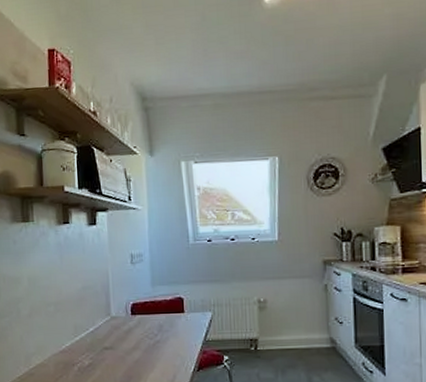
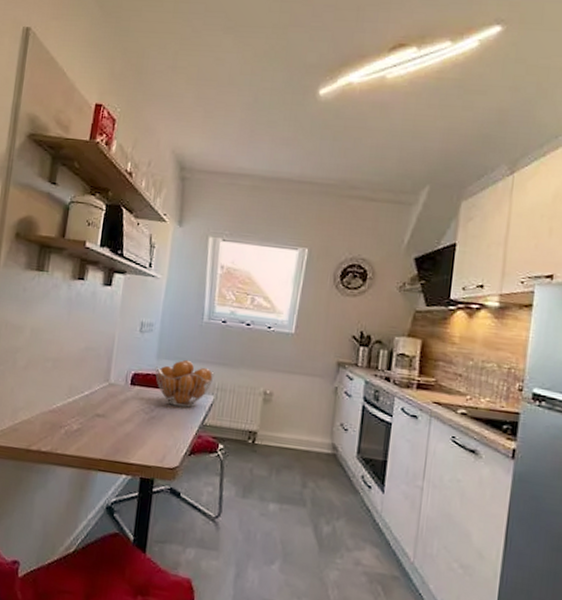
fruit basket: none [151,282,209,327] -> present [155,359,215,408]

